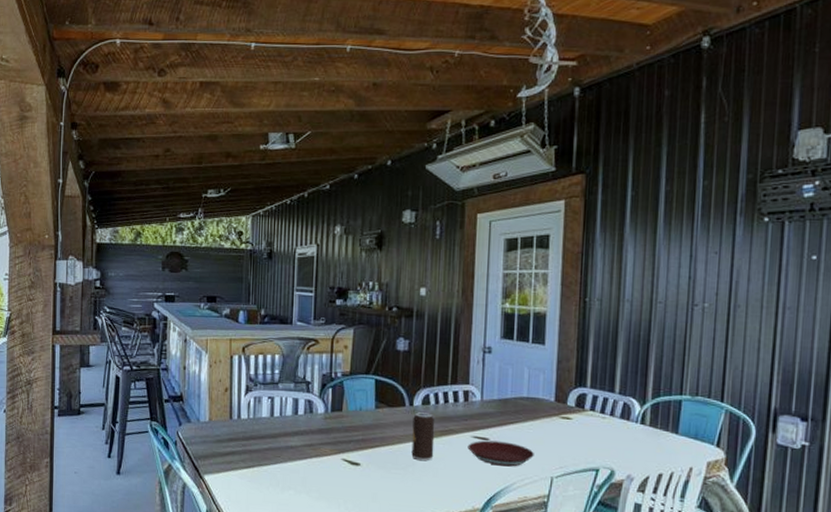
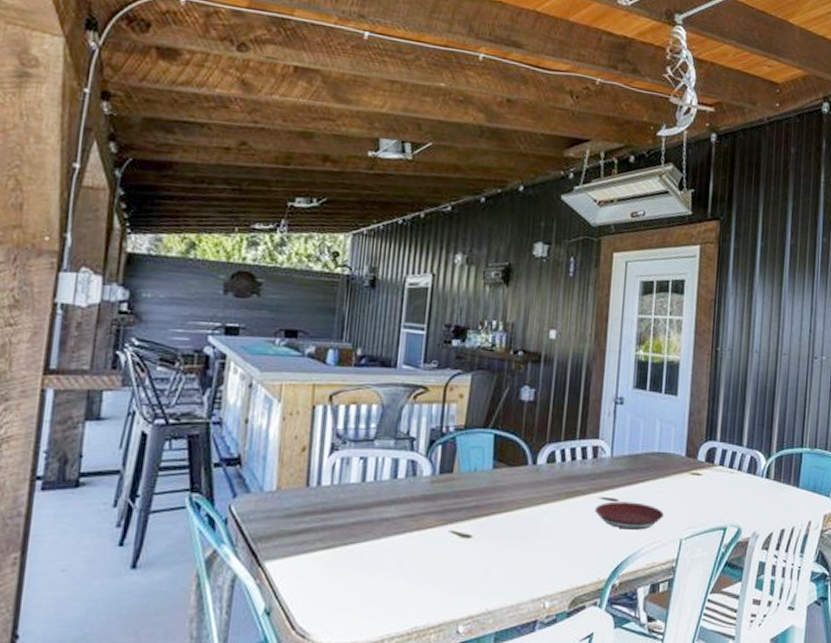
beverage can: present [411,412,435,462] -> none [532,472,560,529]

